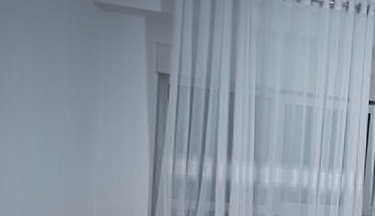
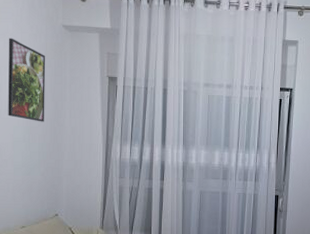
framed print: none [12,10,70,124] -> present [8,38,46,122]

